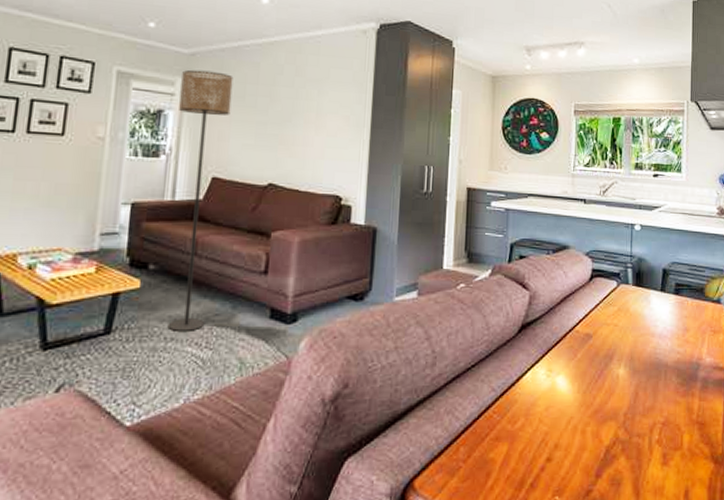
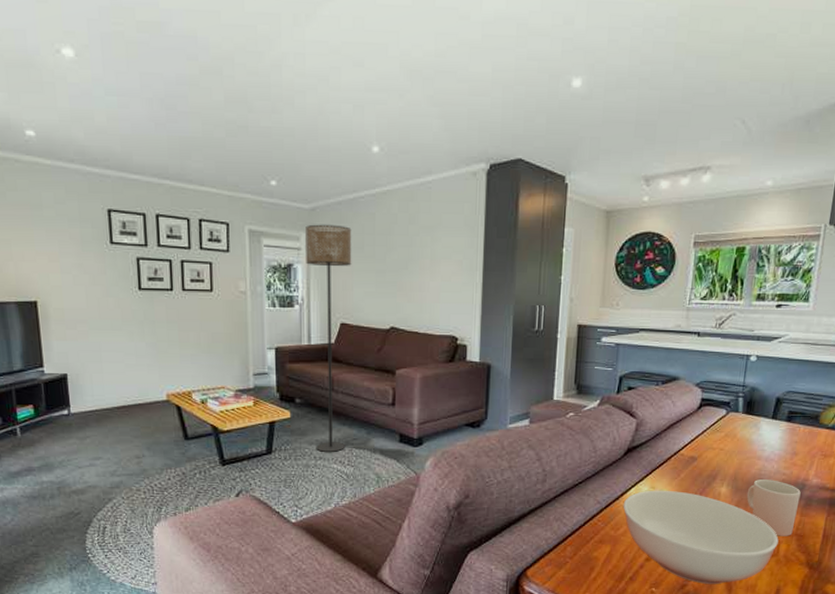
bowl: none [519,373,681,489] -> present [623,490,779,585]
mug: none [644,359,696,425] -> present [746,480,801,536]

